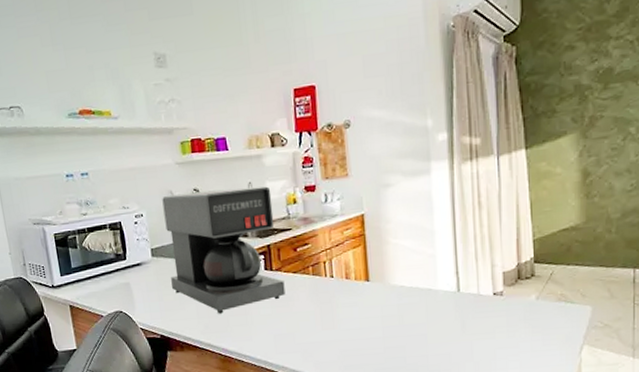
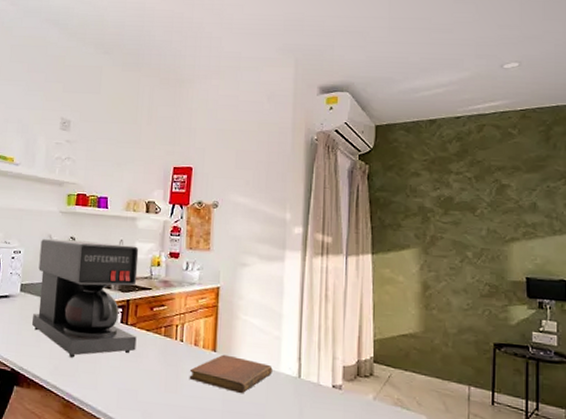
notebook: none [344,282,430,318] -> present [189,354,273,394]

